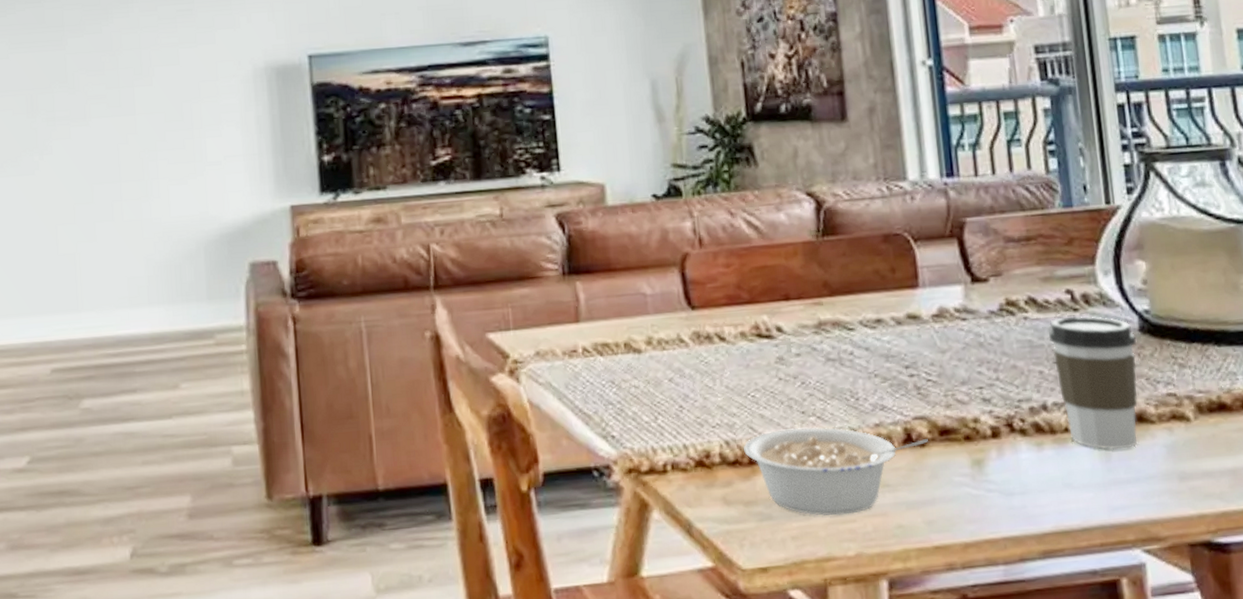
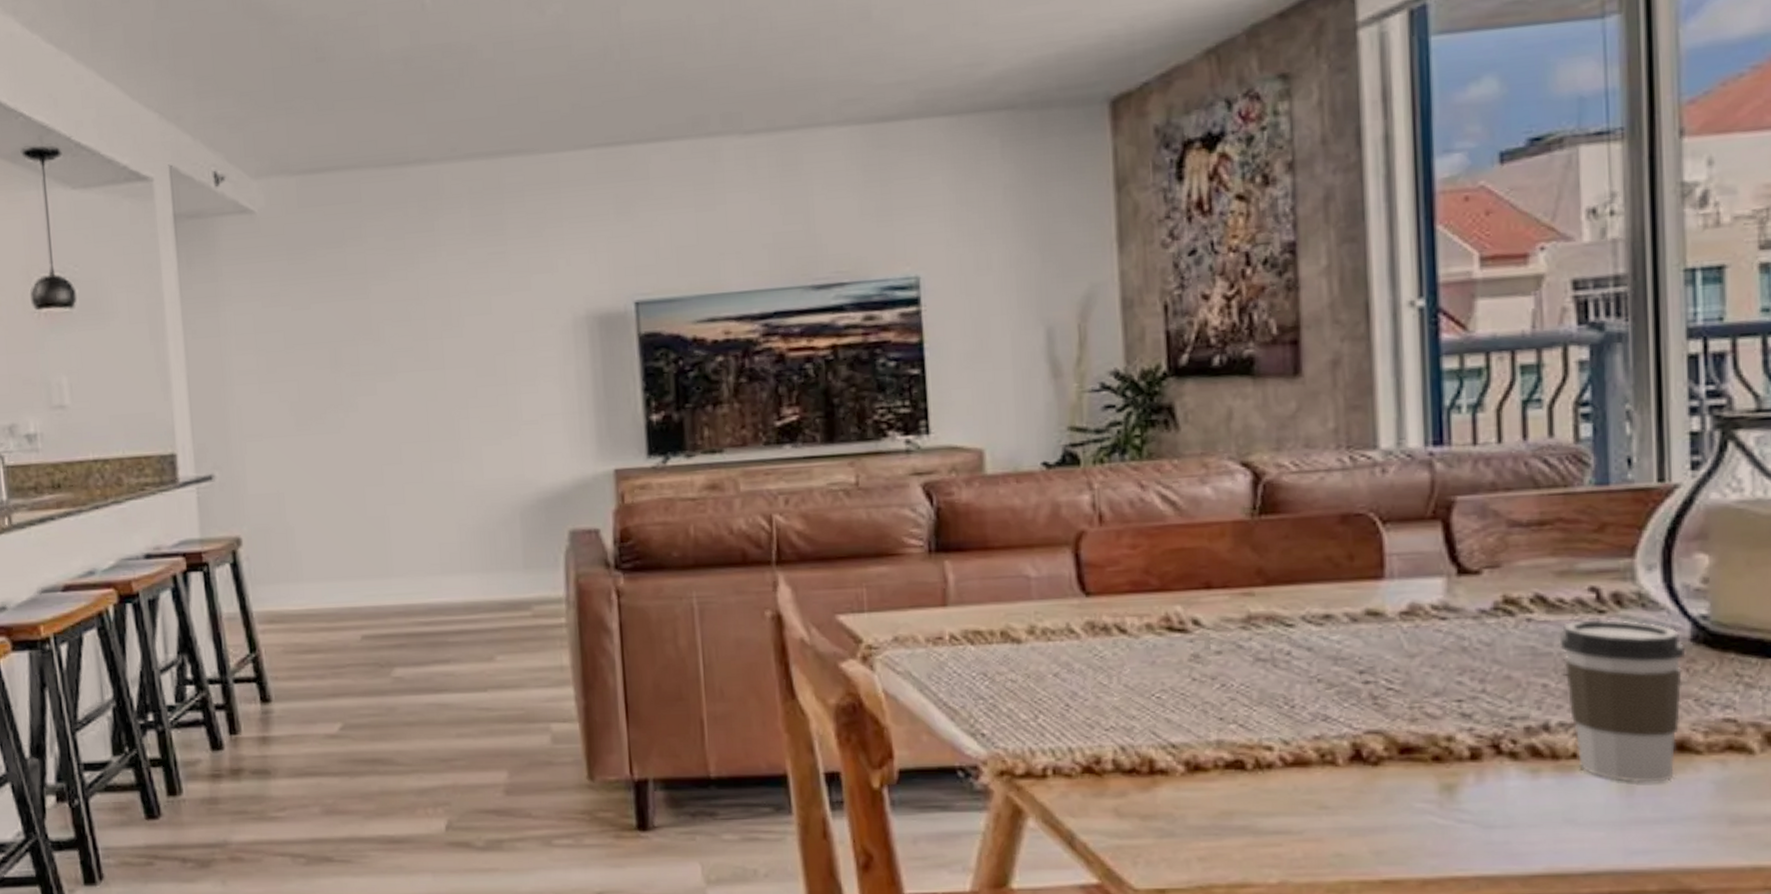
legume: present [743,427,928,516] -> none [1142,735,1383,837]

